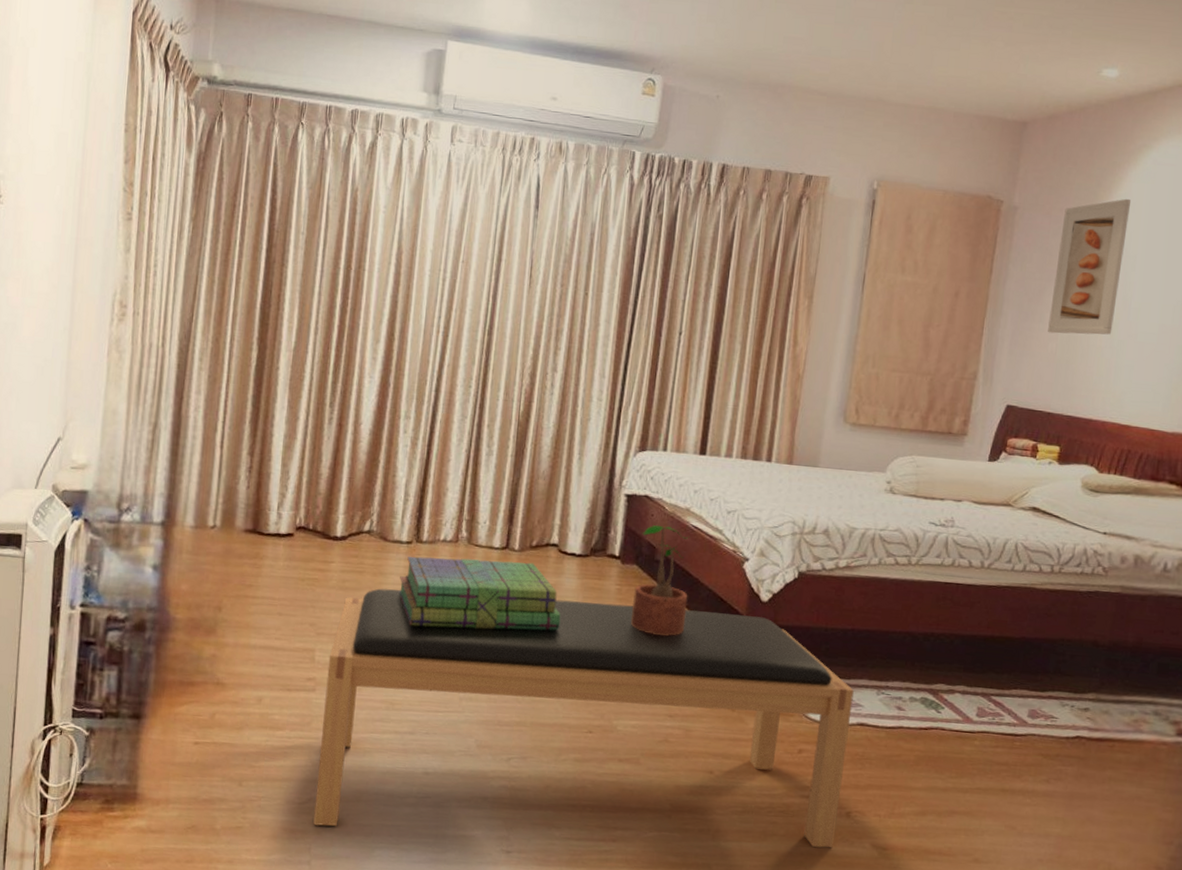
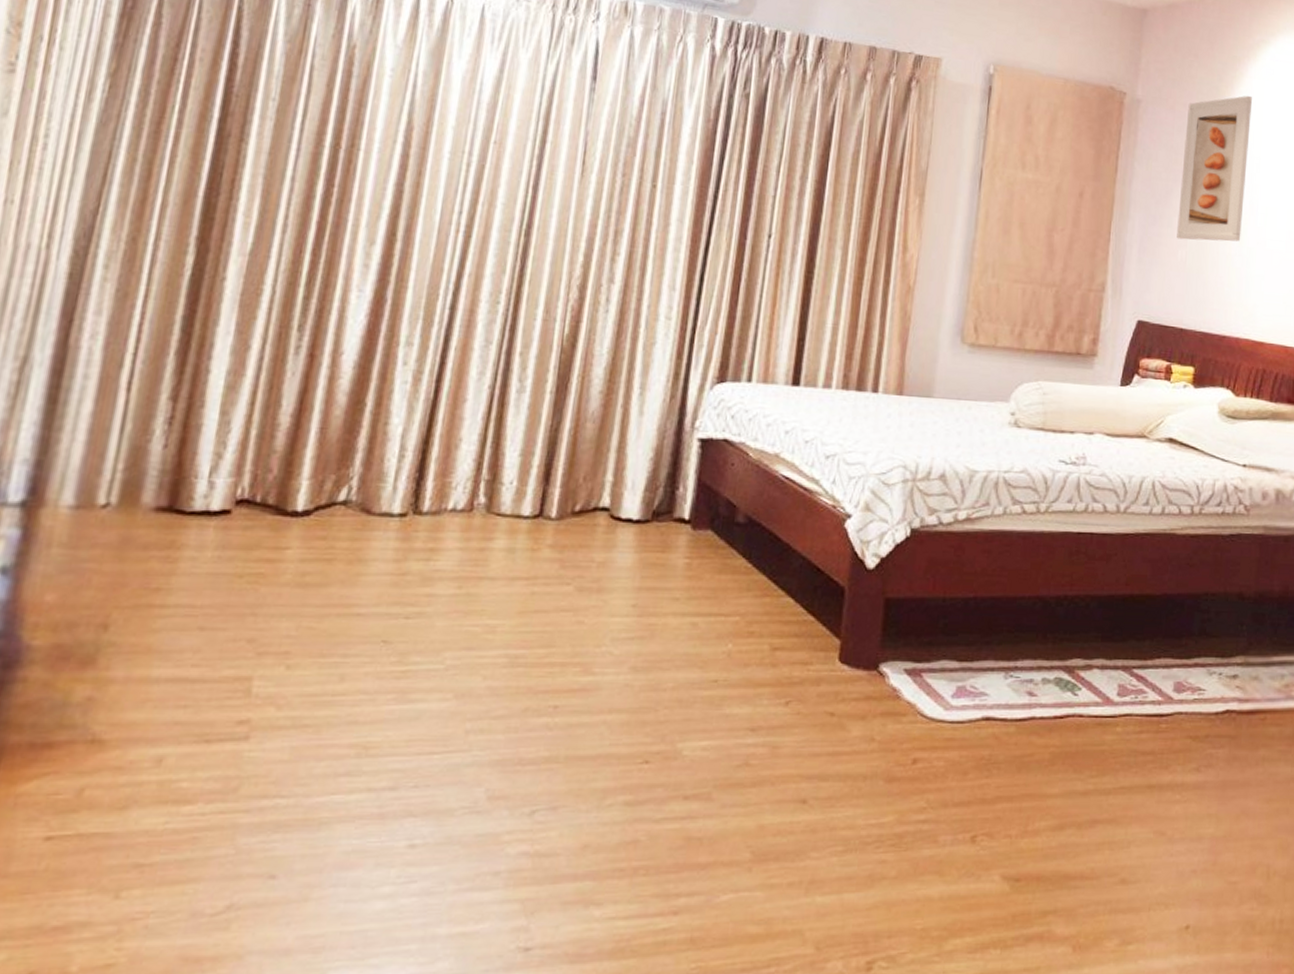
bench: present [313,588,854,848] -> none [232,581,978,946]
stack of books: present [398,556,561,631] -> none [383,533,611,633]
potted plant: present [631,525,690,636] -> none [703,477,780,621]

